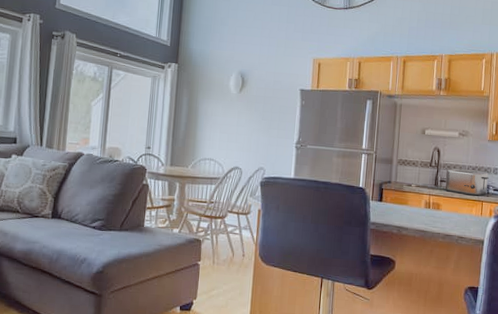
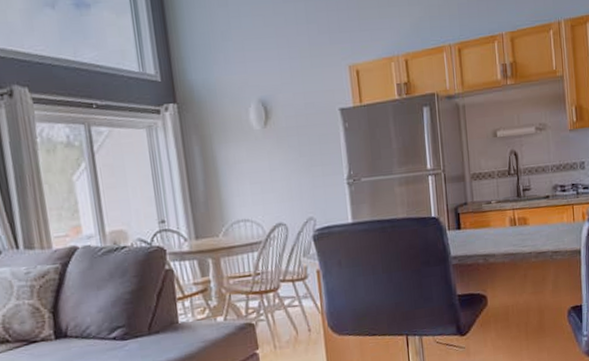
toaster: present [445,168,489,197] -> none [528,168,576,202]

